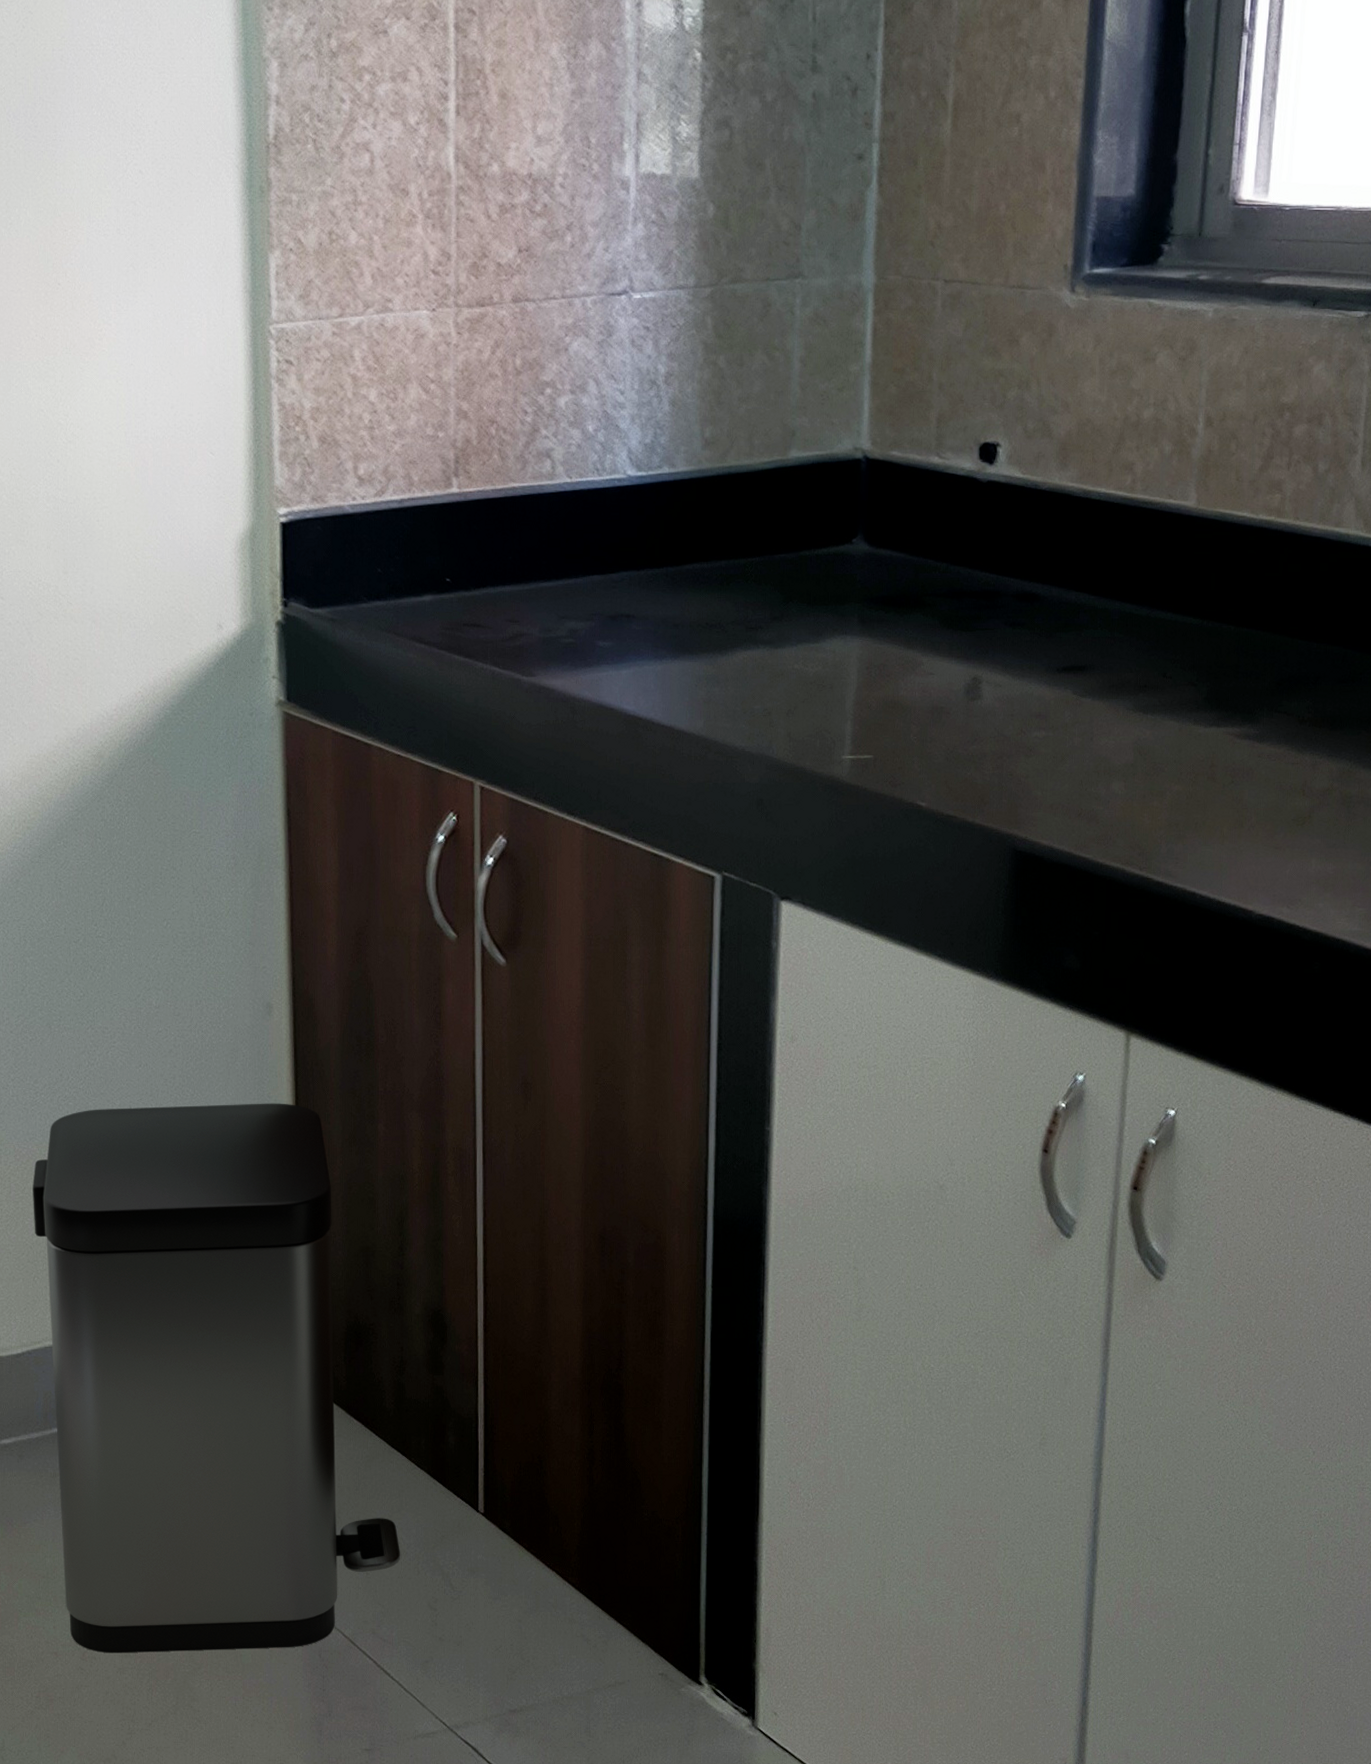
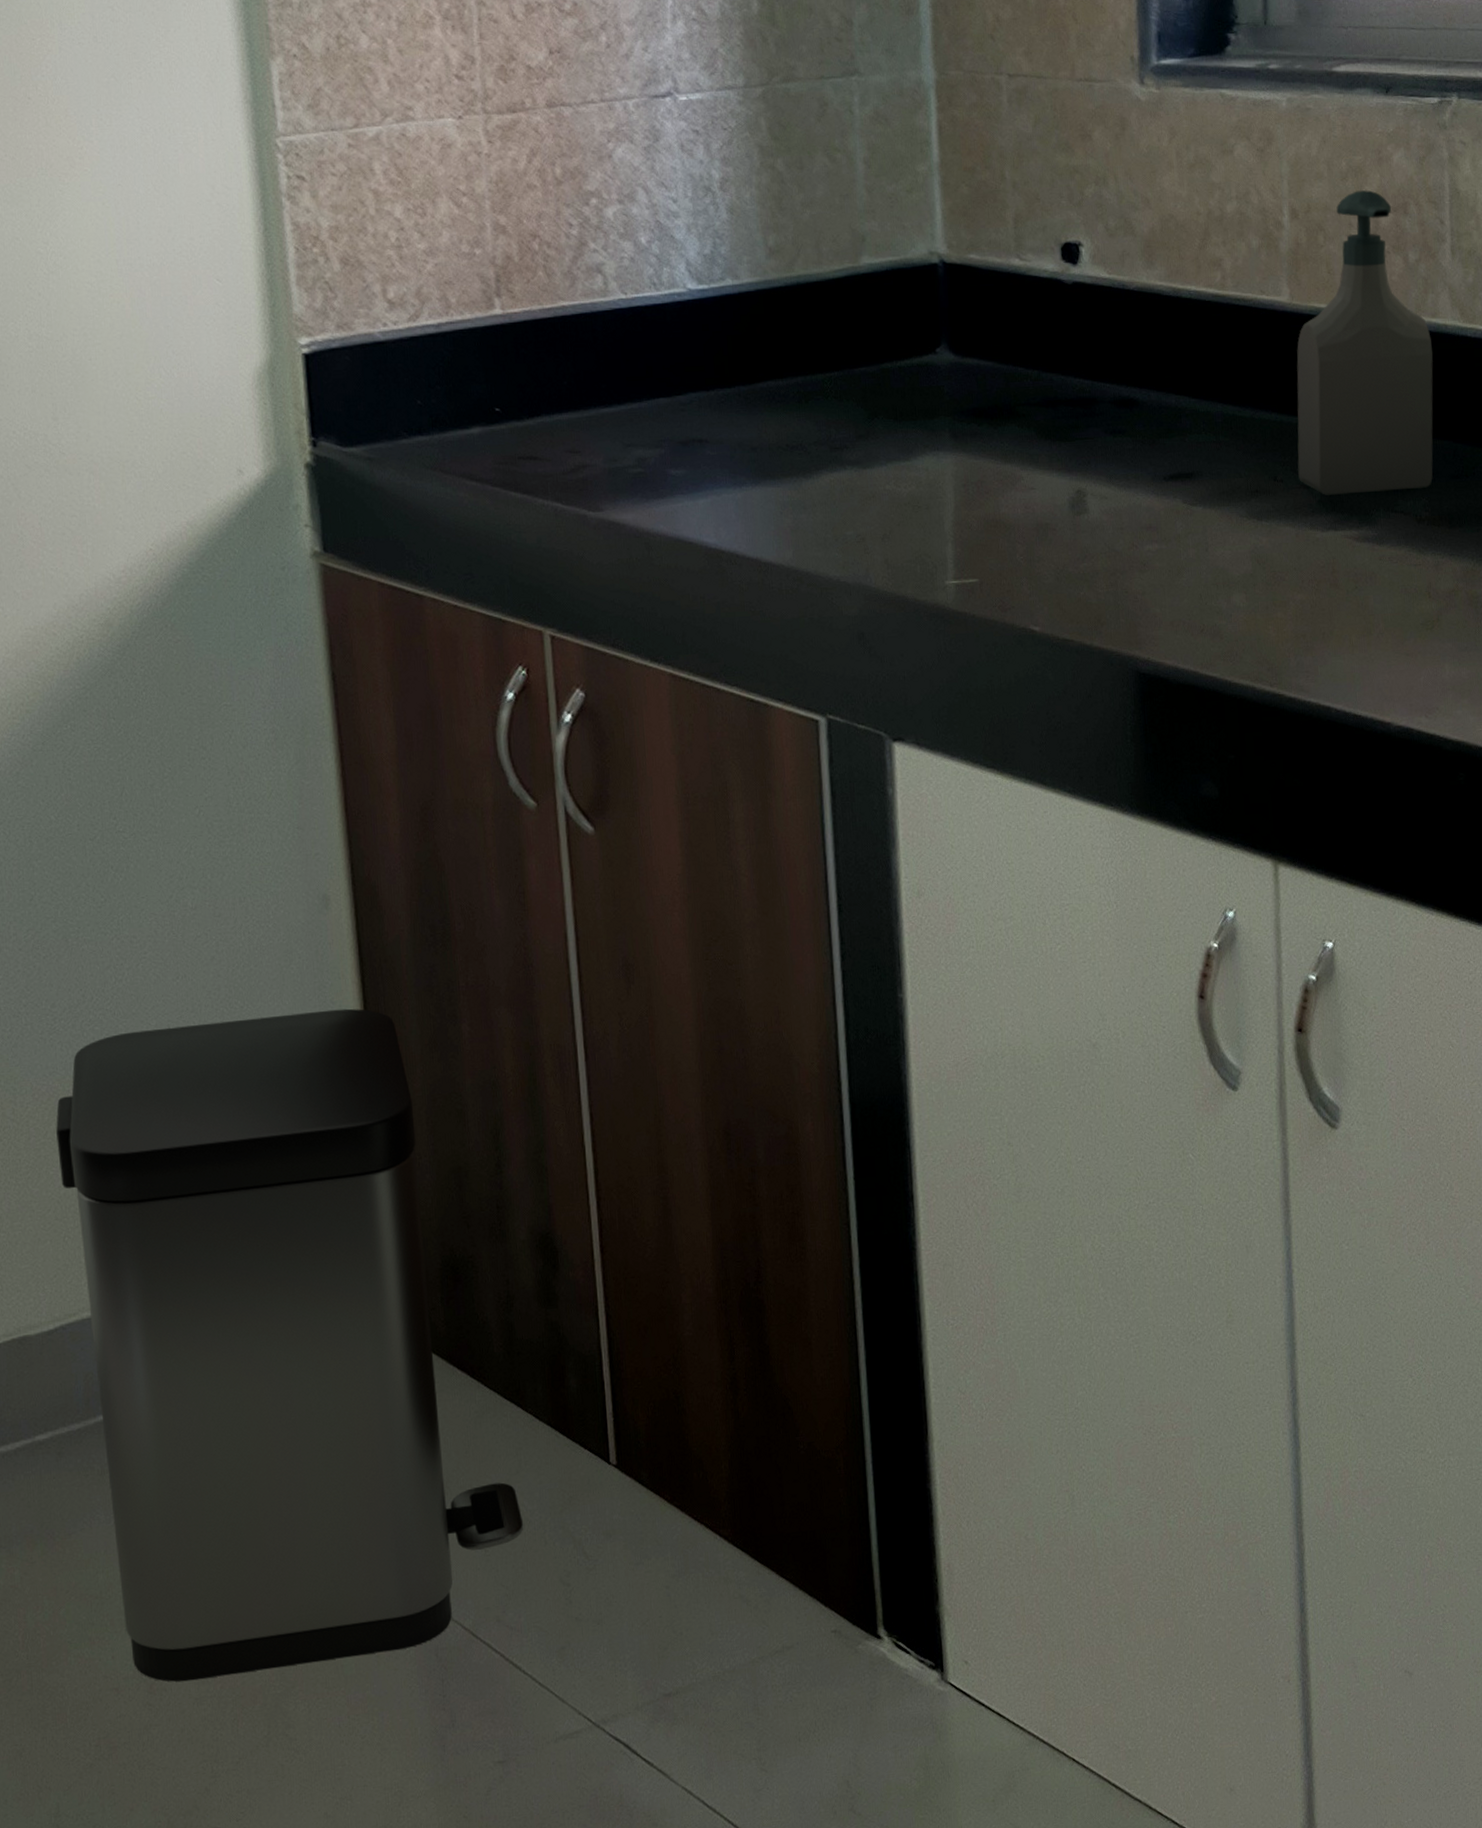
soap bottle: none [1187,401,1332,694] -> present [1296,190,1433,496]

